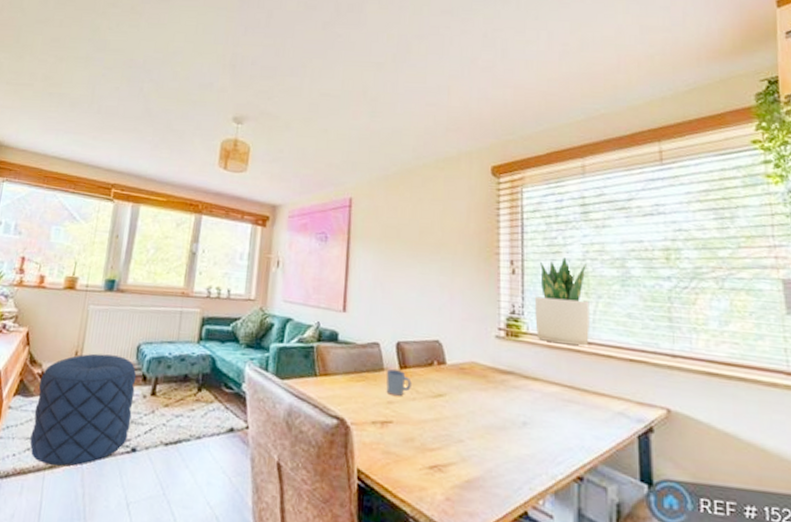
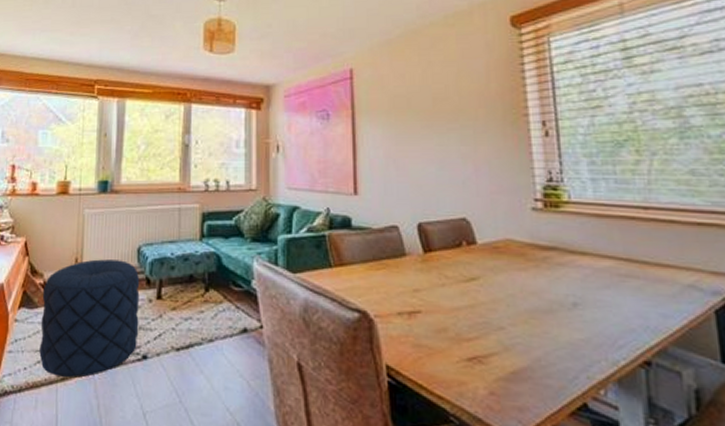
mug: present [386,369,412,397] -> none [408,254,439,284]
planter: present [535,257,589,347] -> none [575,112,645,212]

